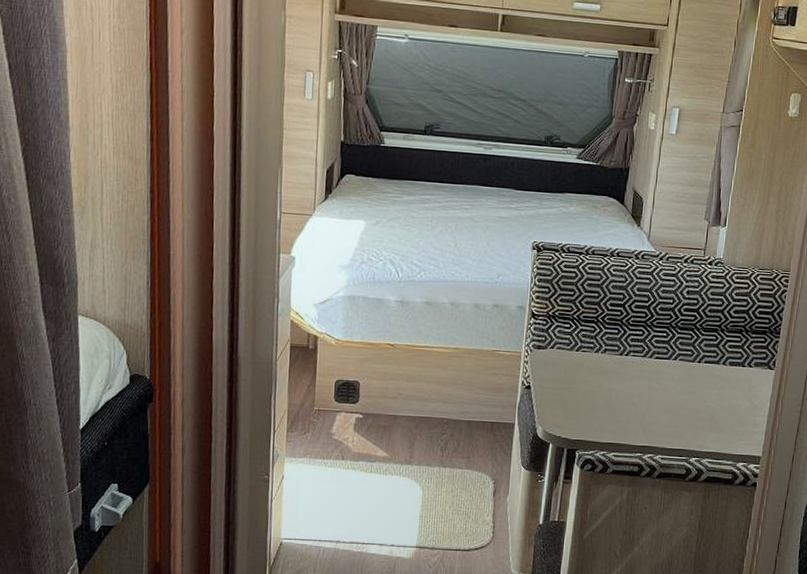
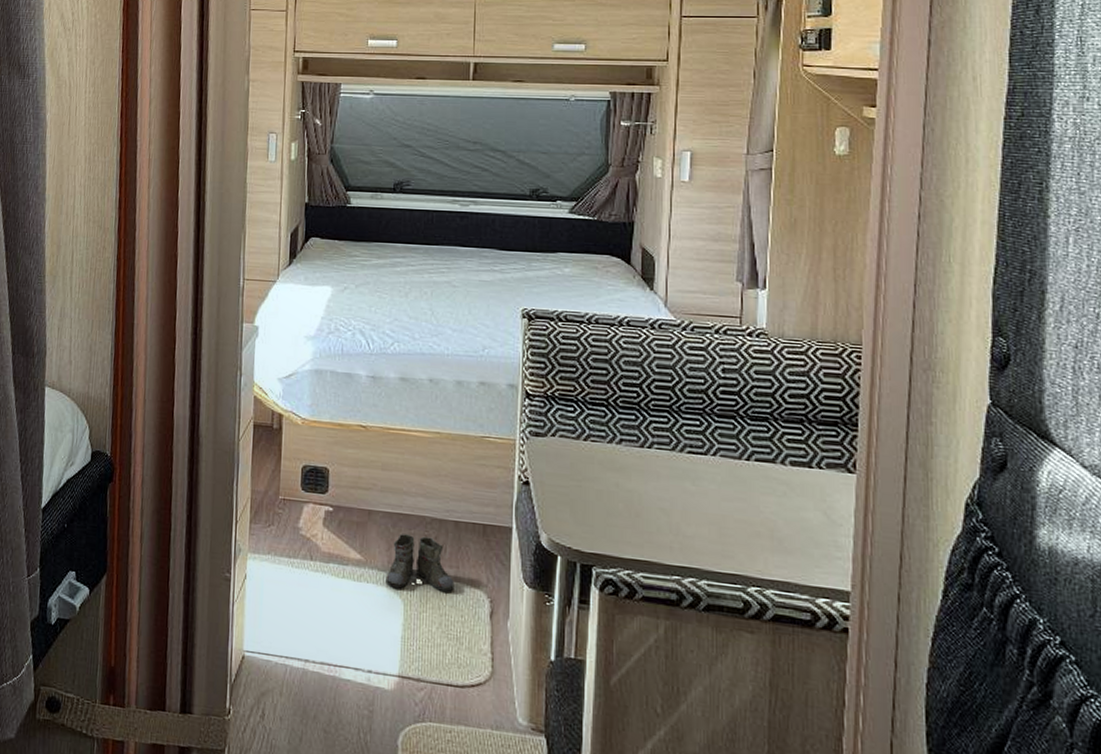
boots: none [403,433,466,478] -> present [380,534,455,592]

